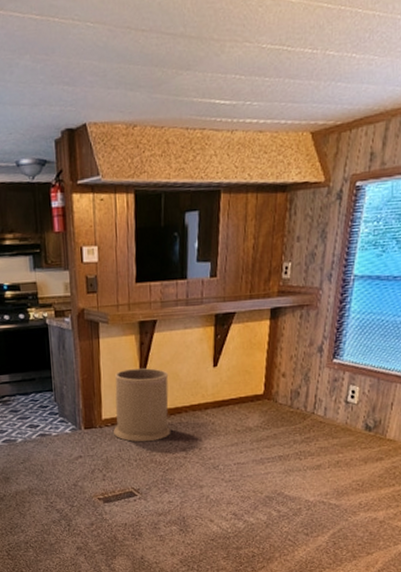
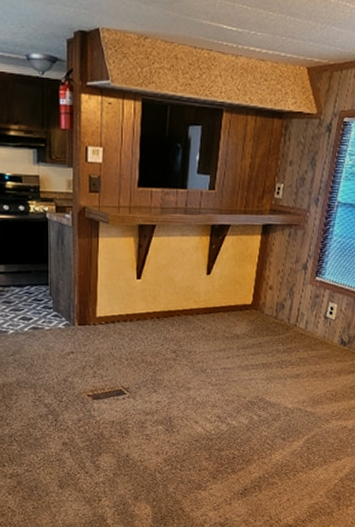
trash can: present [114,368,171,442] -> none [107,270,164,342]

